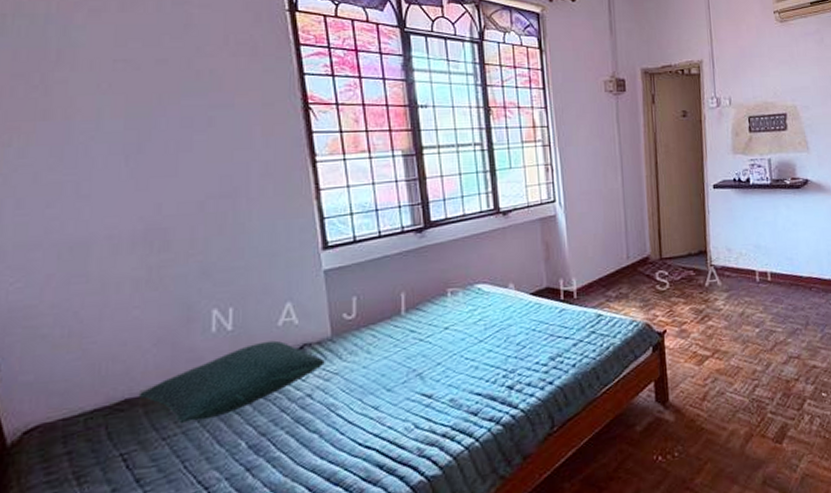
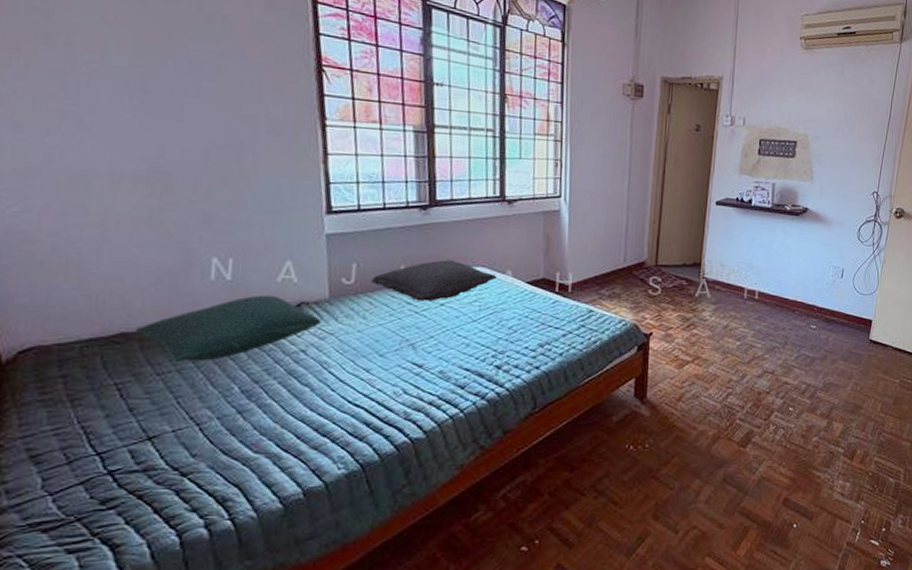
pillow: none [373,281,500,328] -> present [371,260,497,302]

